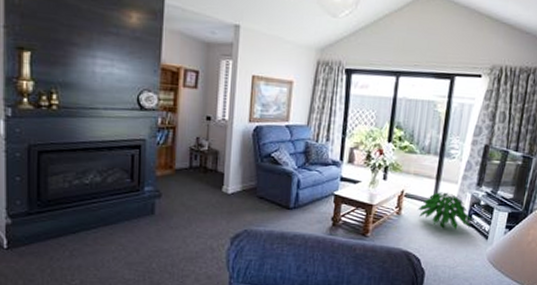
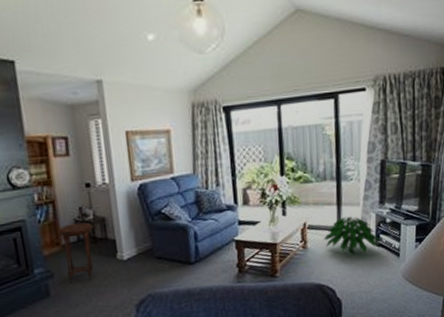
side table: none [173,151,206,207] -> present [57,222,94,283]

